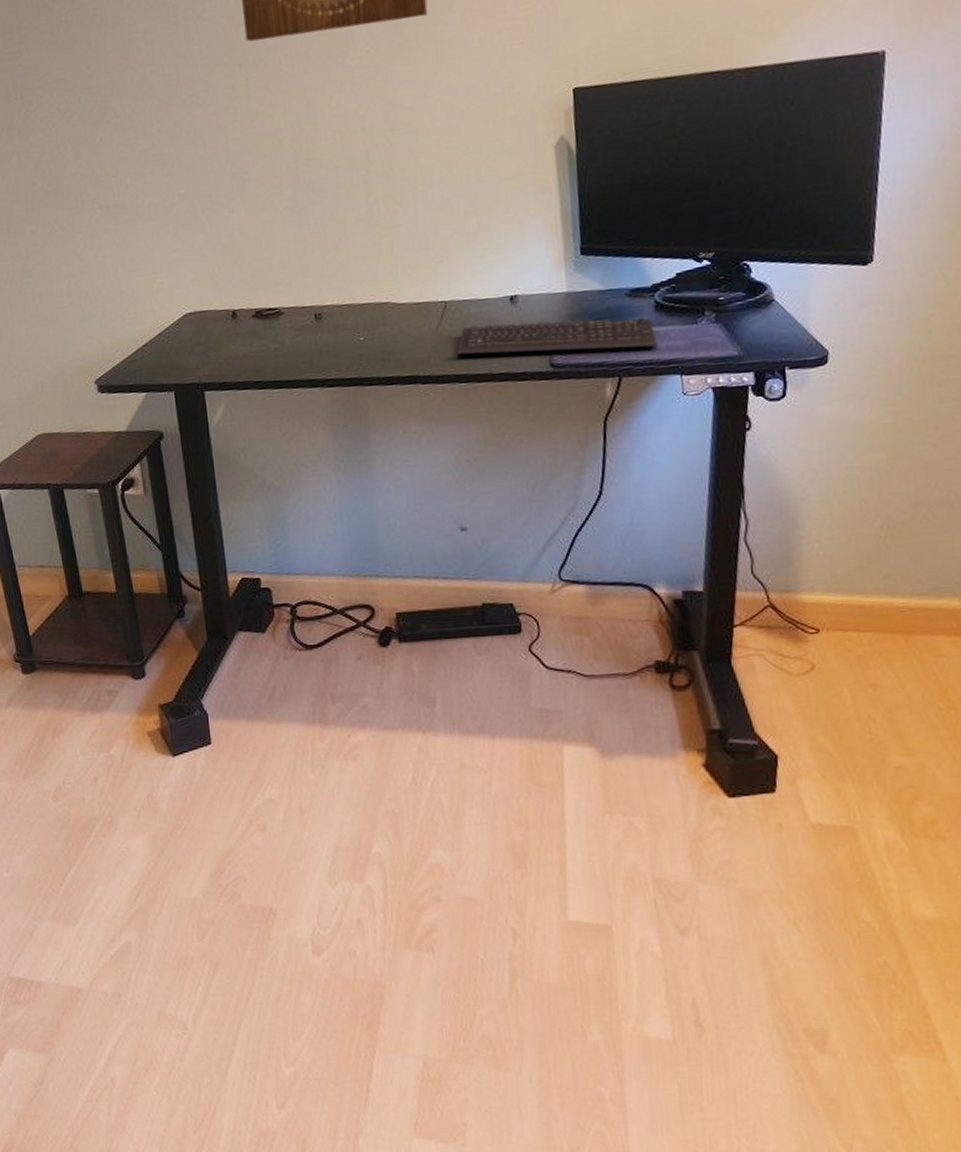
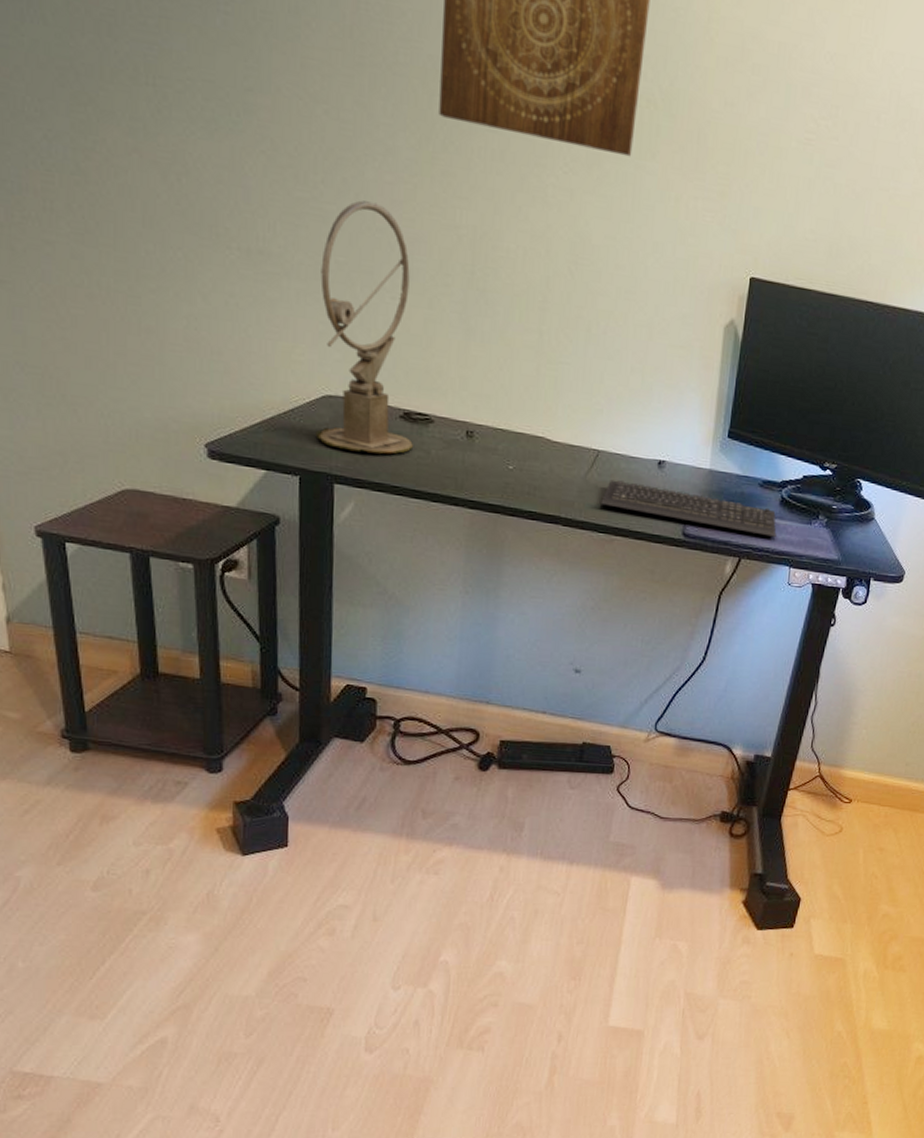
sundial: none [166,133,268,359] -> present [315,200,413,454]

